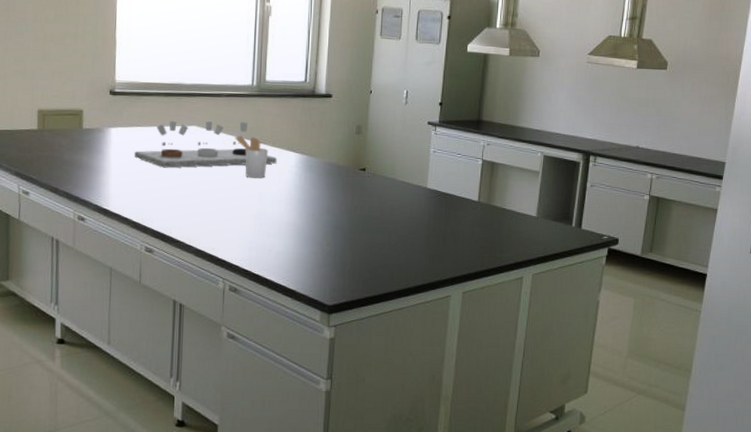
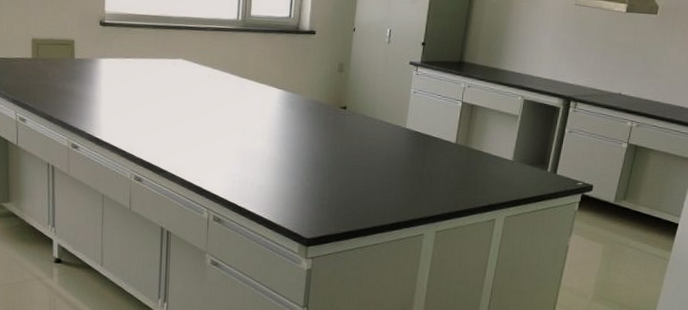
laboratory equipment: present [134,120,277,168] -> none [123,52,260,101]
utensil holder: present [234,136,268,179] -> none [219,70,252,114]

